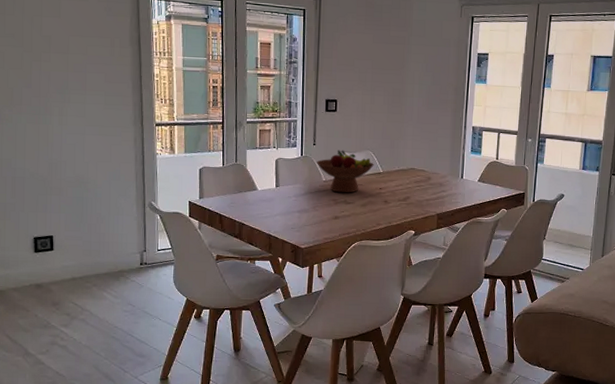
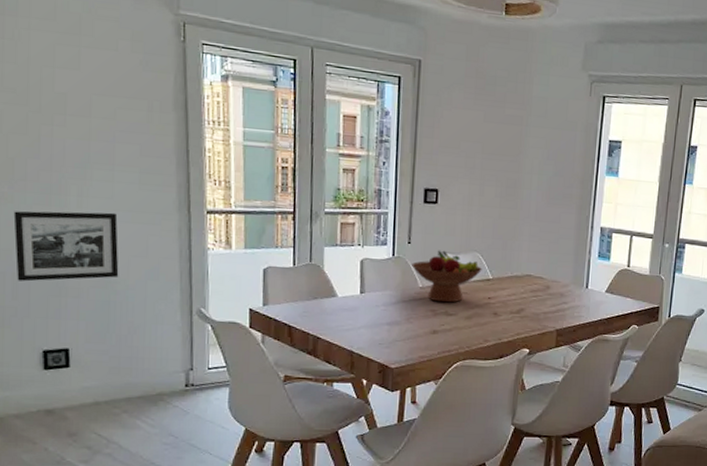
picture frame: none [12,127,90,183] -> present [13,211,119,282]

